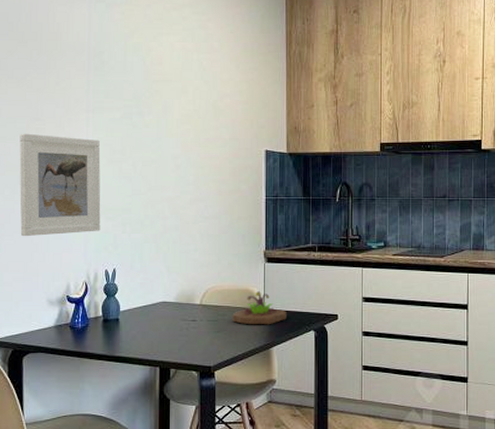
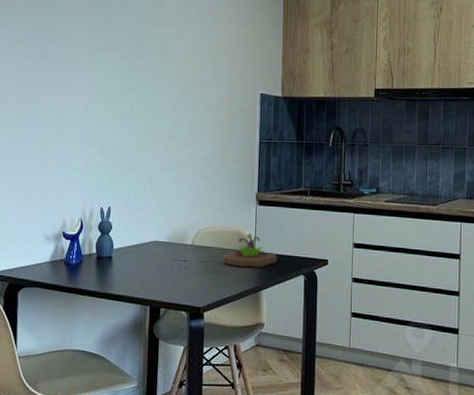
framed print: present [19,133,101,237] -> none [20,72,100,173]

